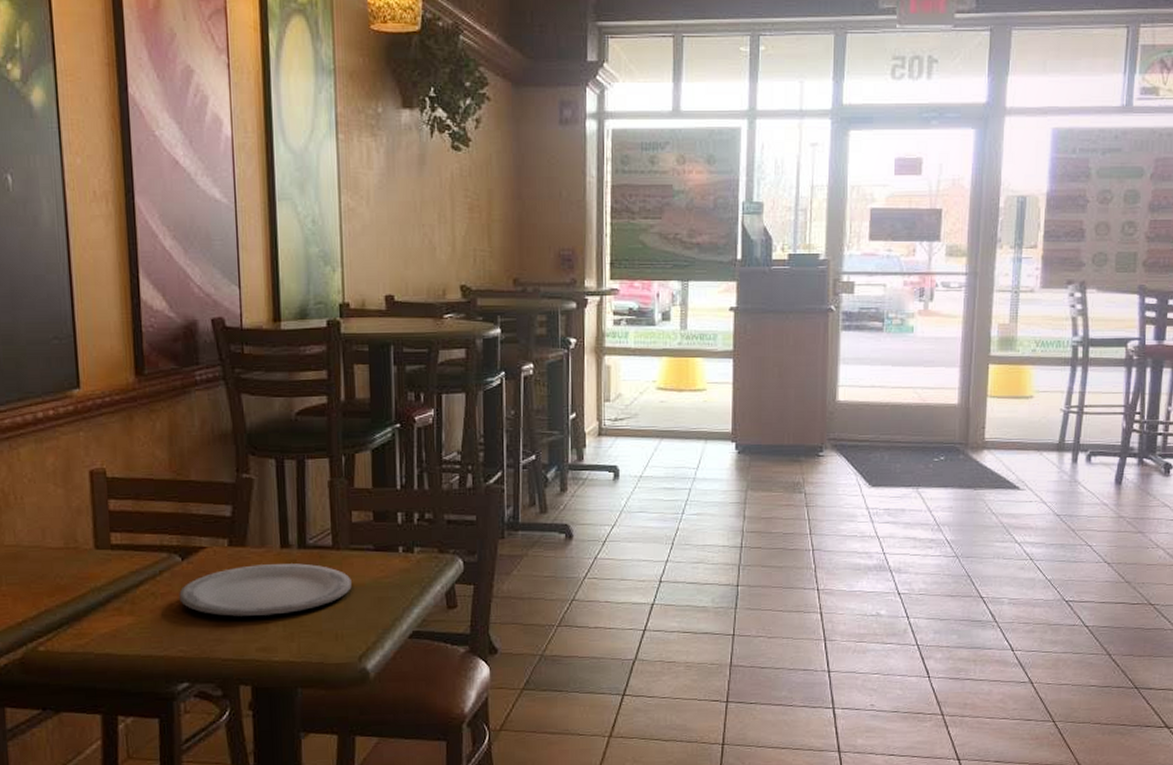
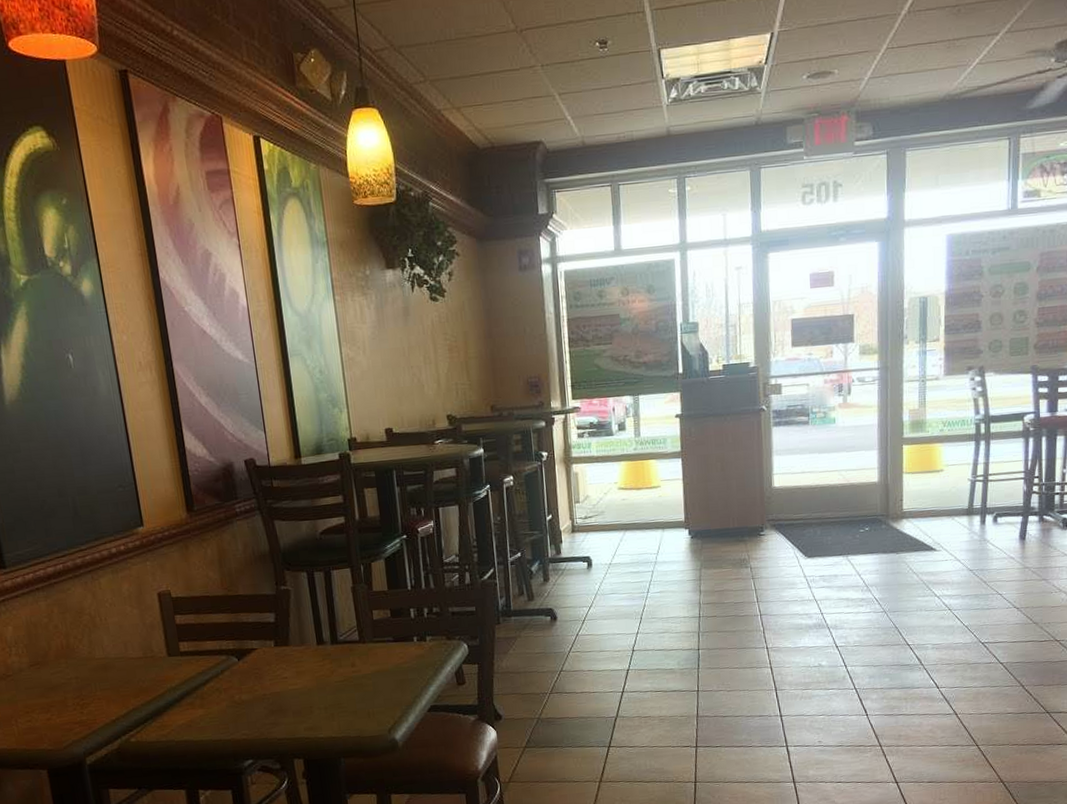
plate: present [179,563,352,616] -> none [238,656,378,704]

